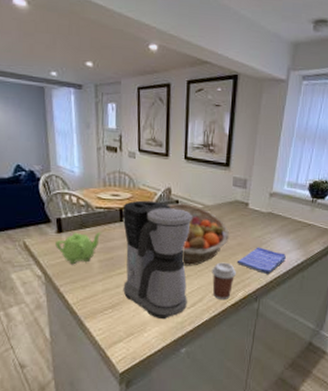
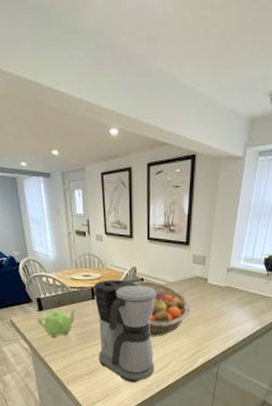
coffee cup: present [212,262,236,301] -> none [175,333,197,366]
dish towel: present [236,247,287,275] -> none [197,318,243,343]

